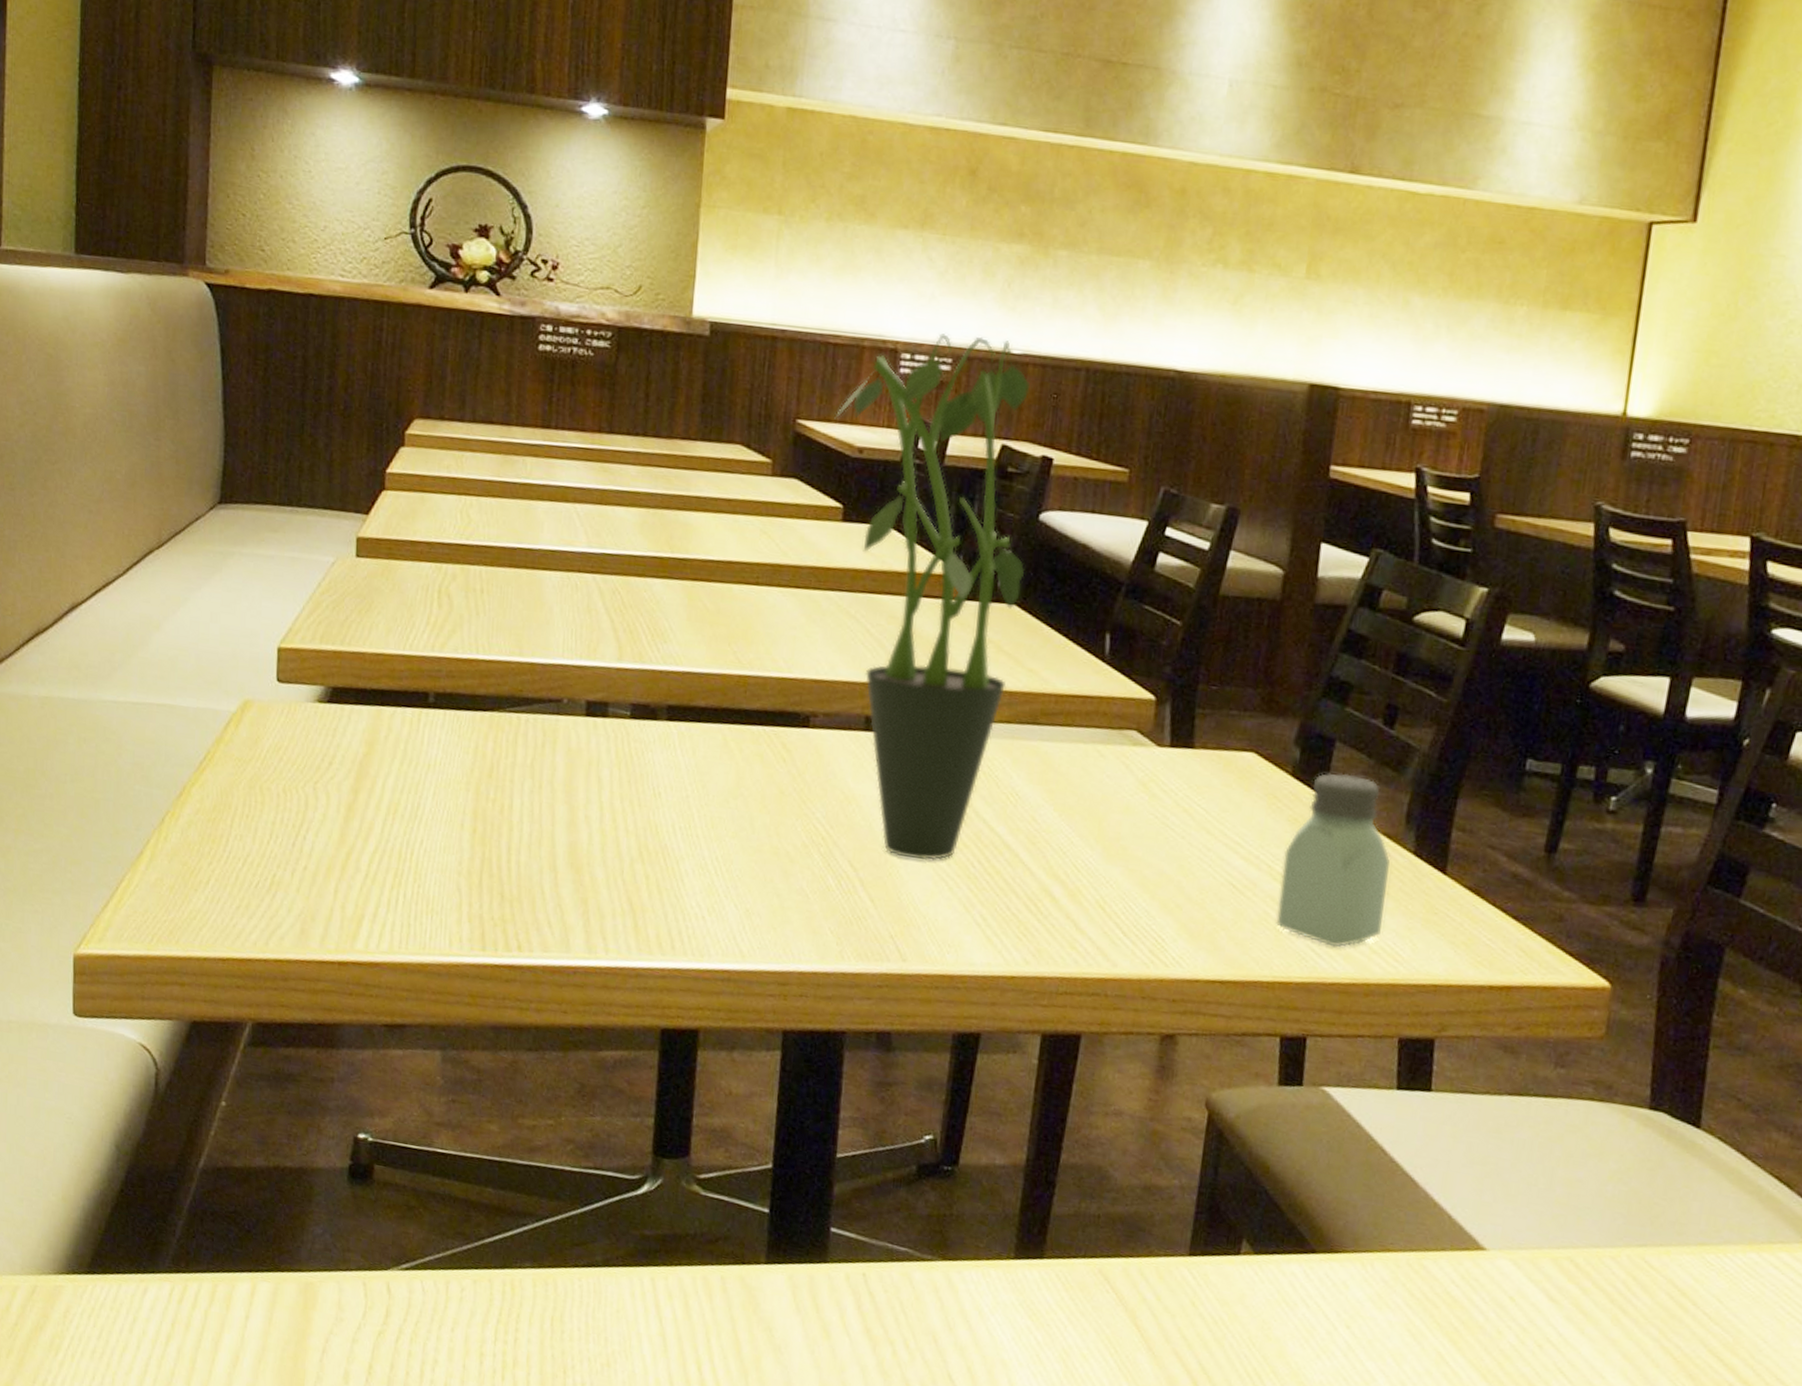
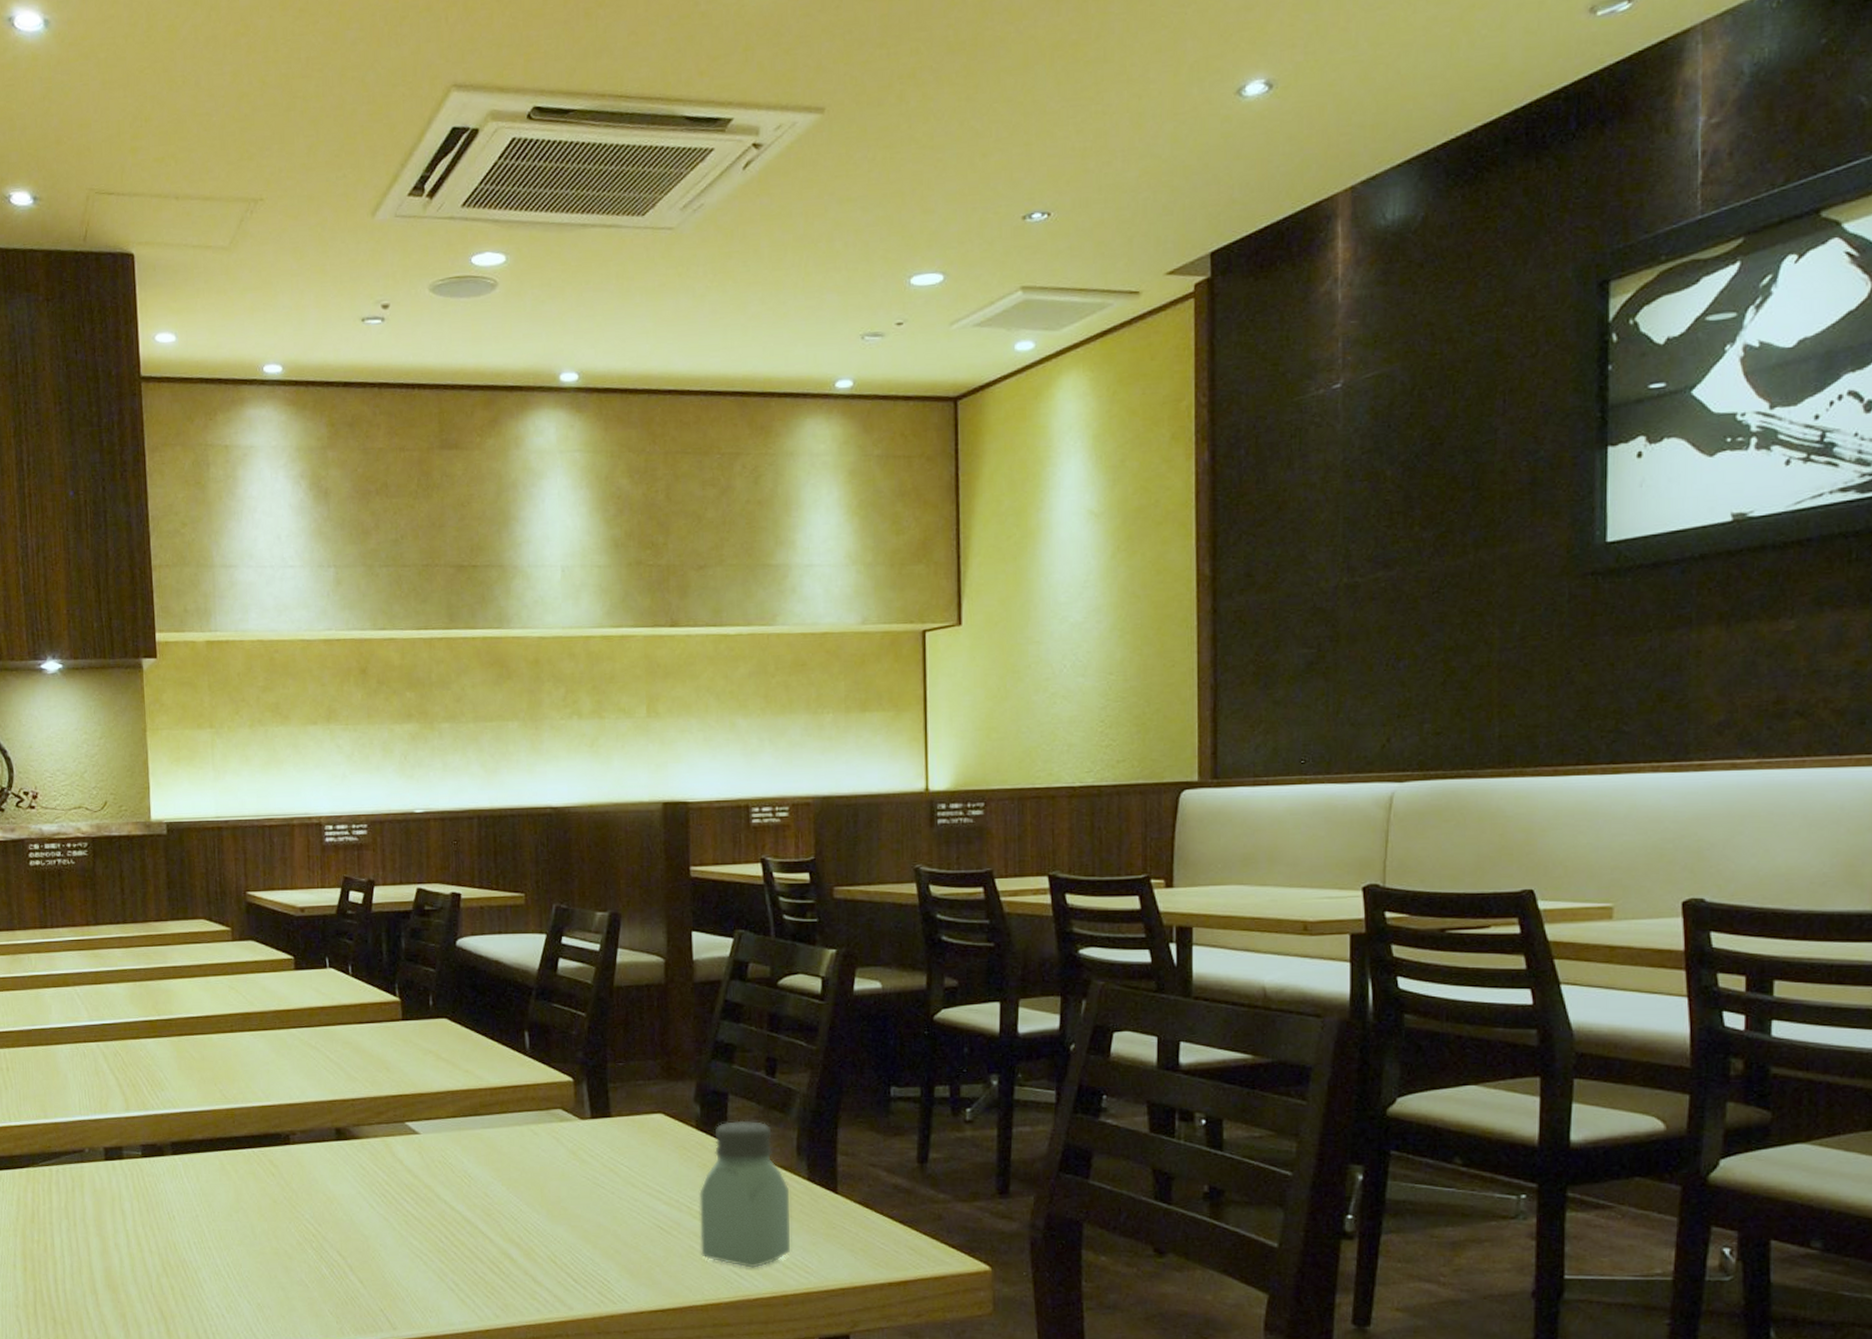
potted plant: present [834,333,1030,861] -> none [277,802,451,1242]

